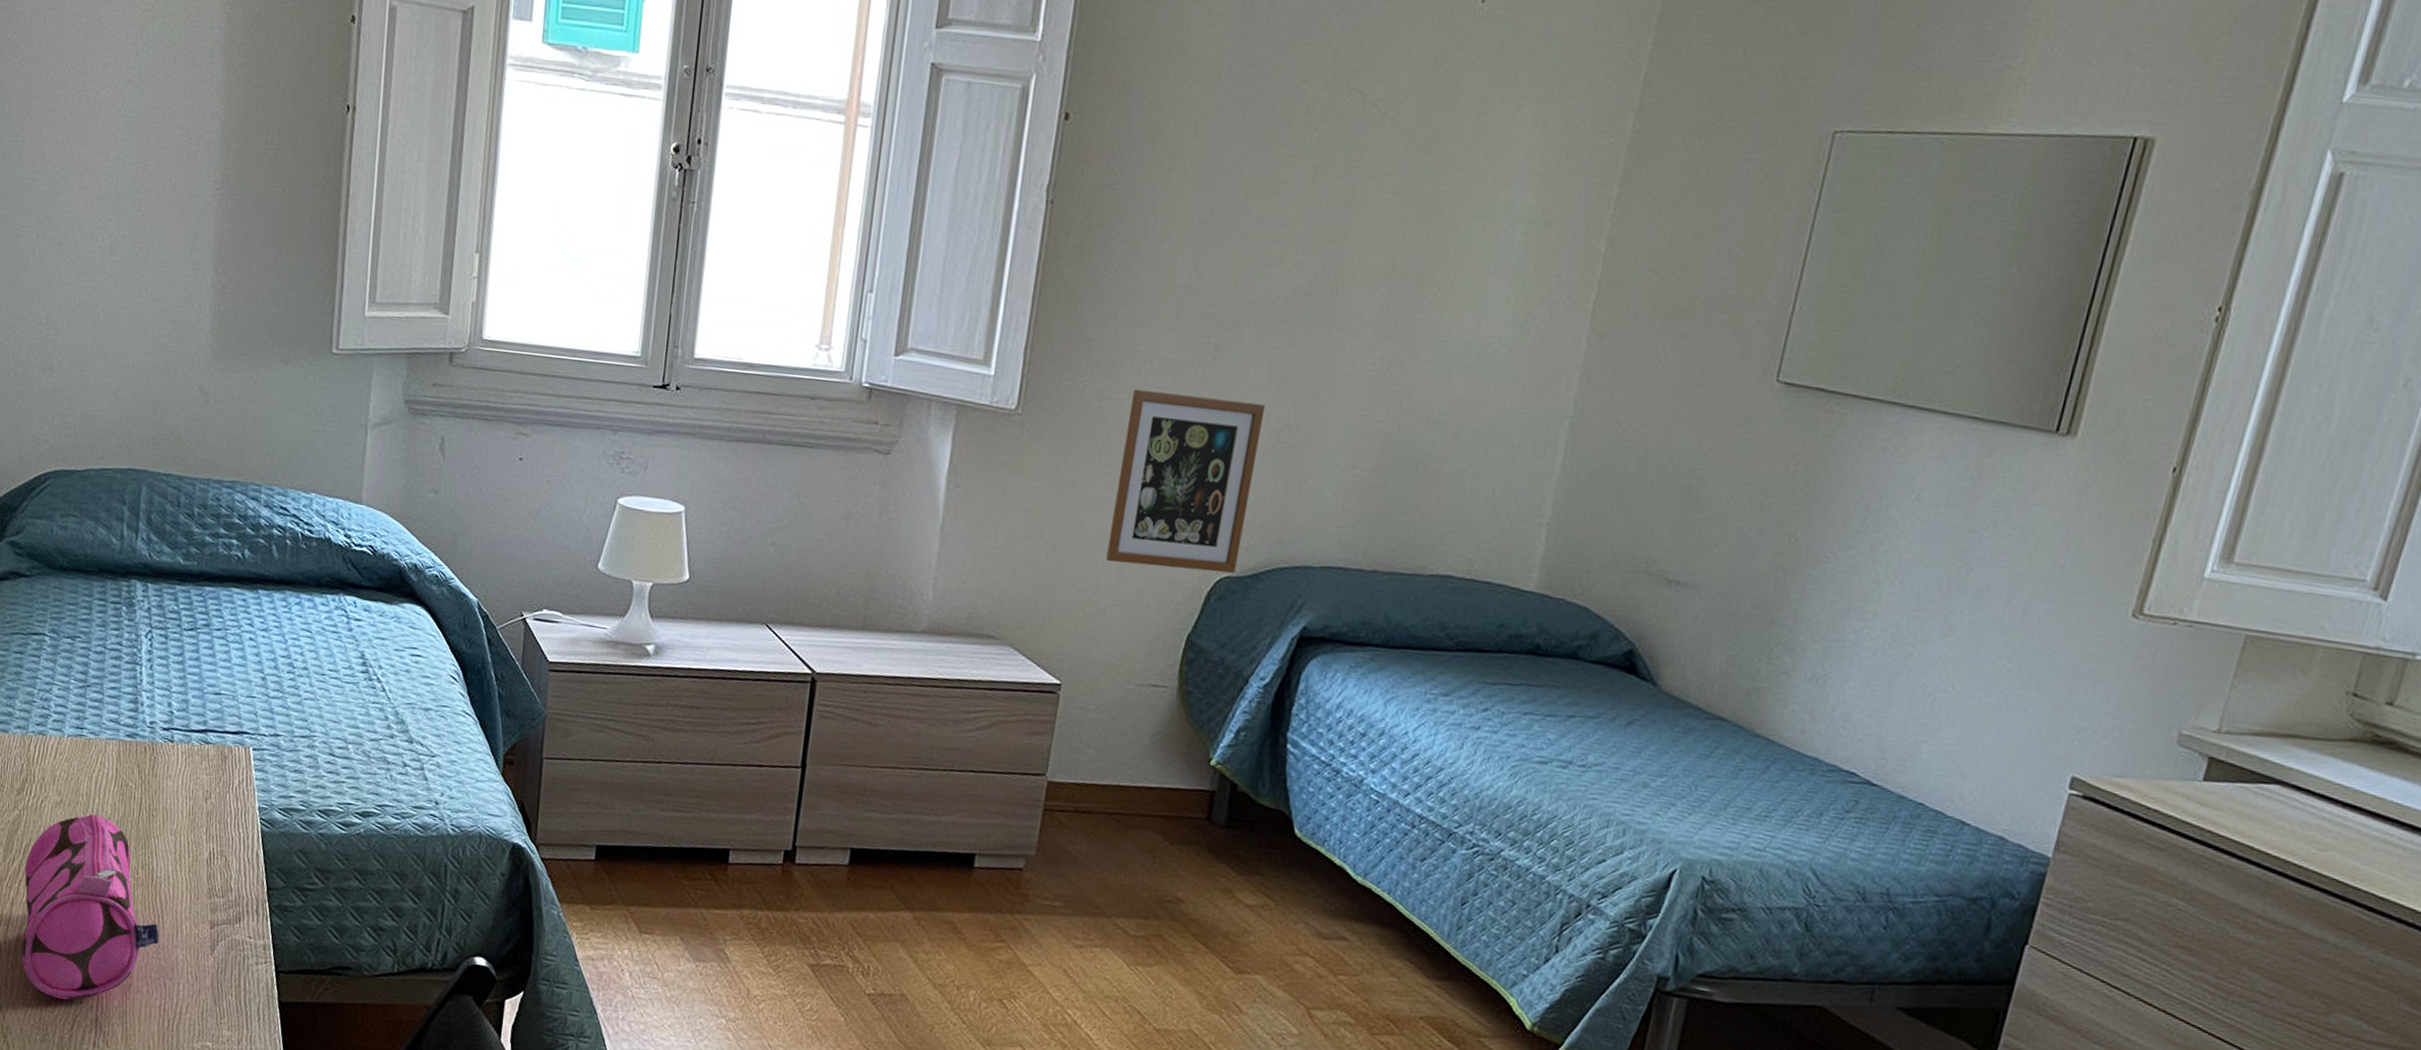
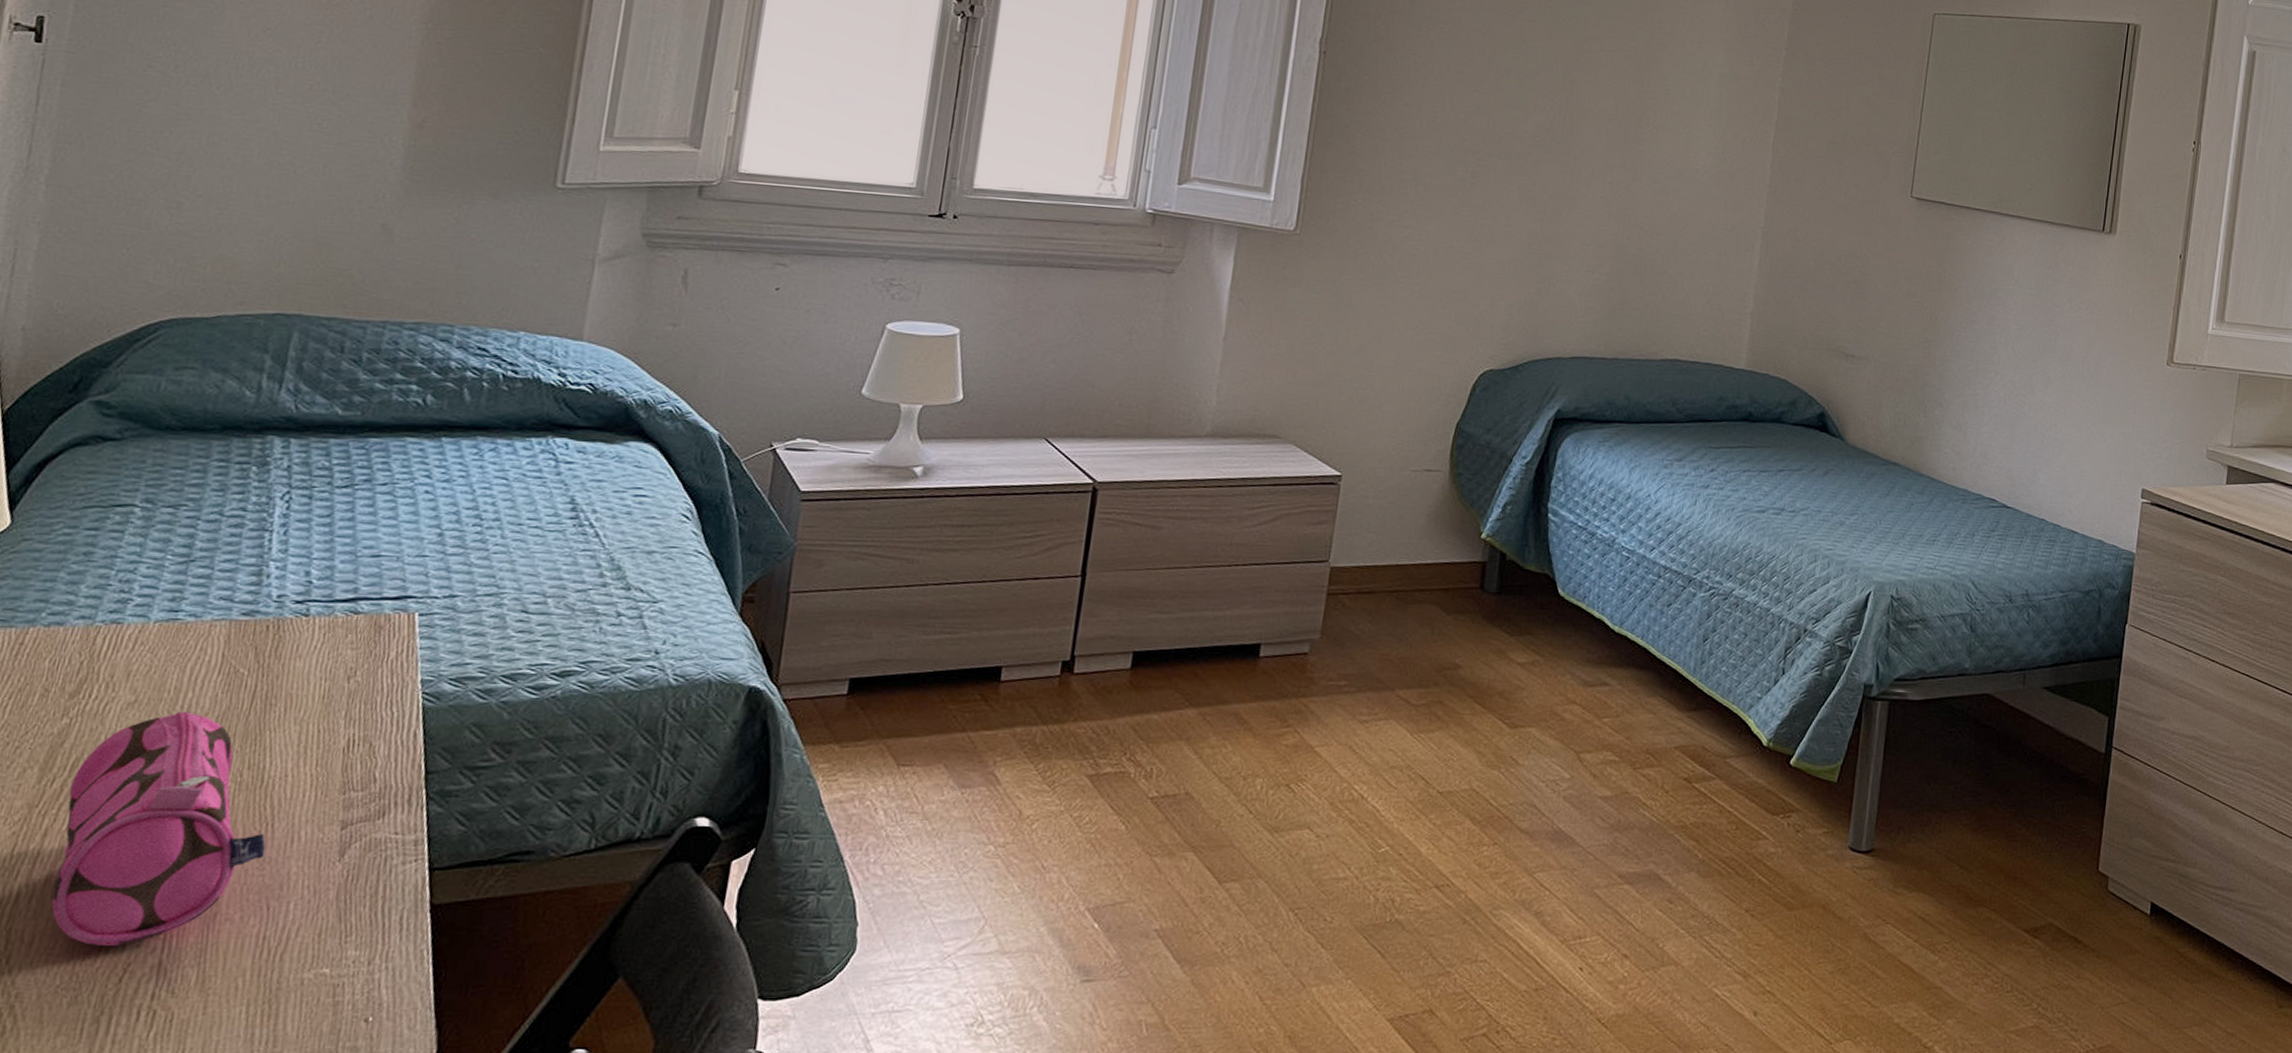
picture frame: present [1106,388,1266,573] -> none [1381,210,1517,367]

